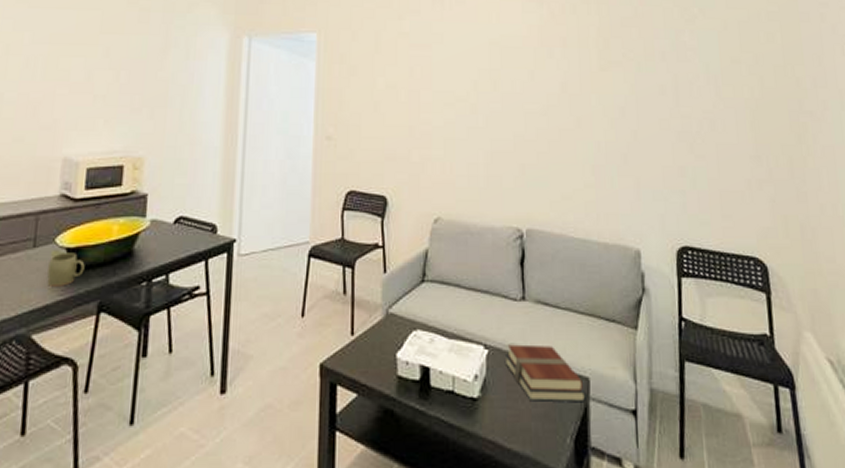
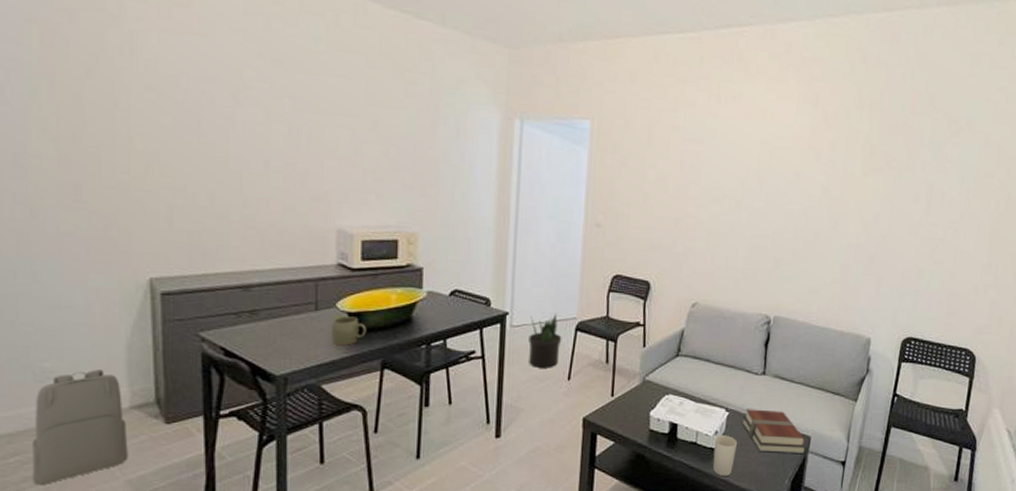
planter: none [257,237,294,303] -> present [528,313,562,368]
cup: none [475,380,502,437] -> present [713,435,737,477]

